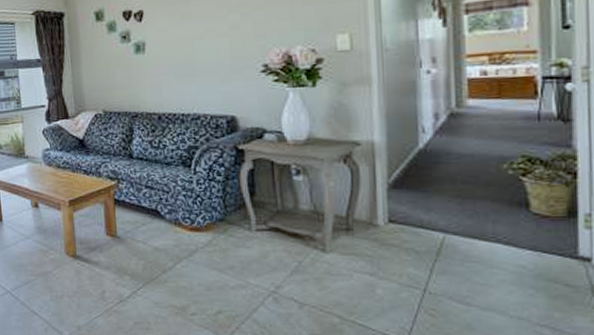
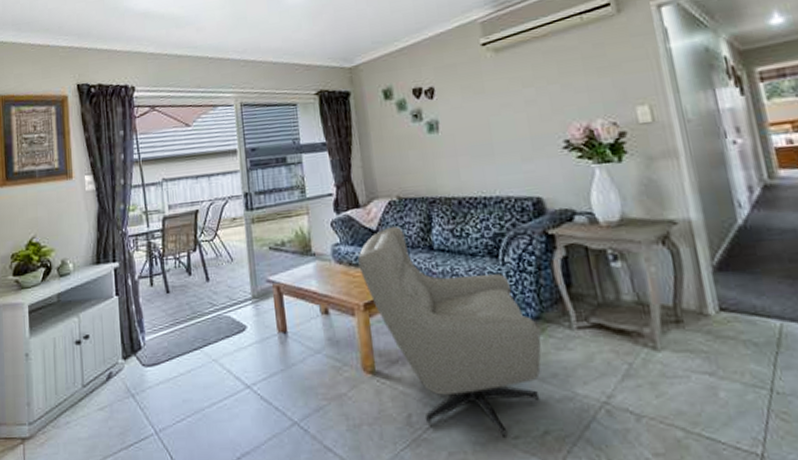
armchair: none [65,136,223,315] -> present [358,226,541,439]

